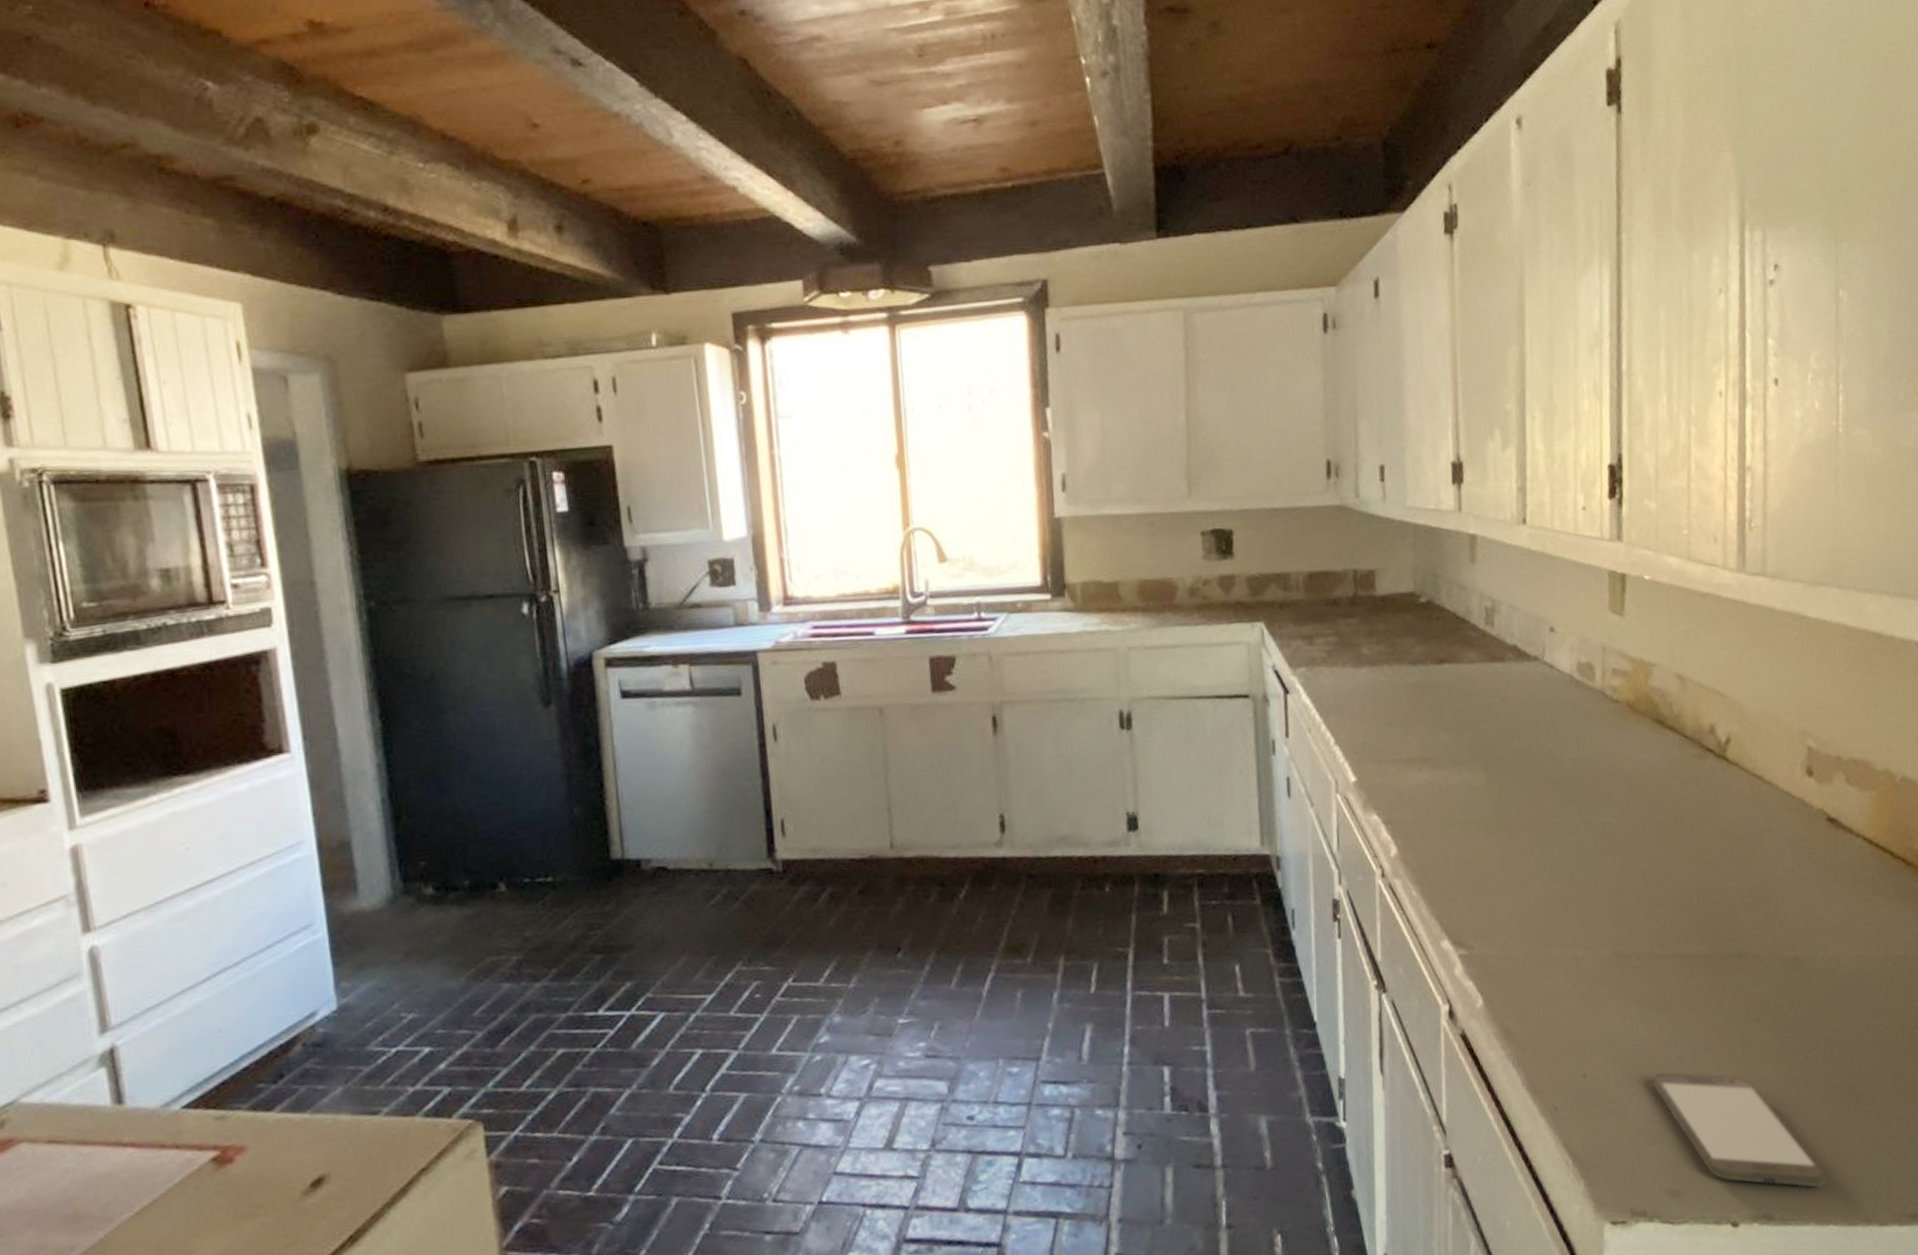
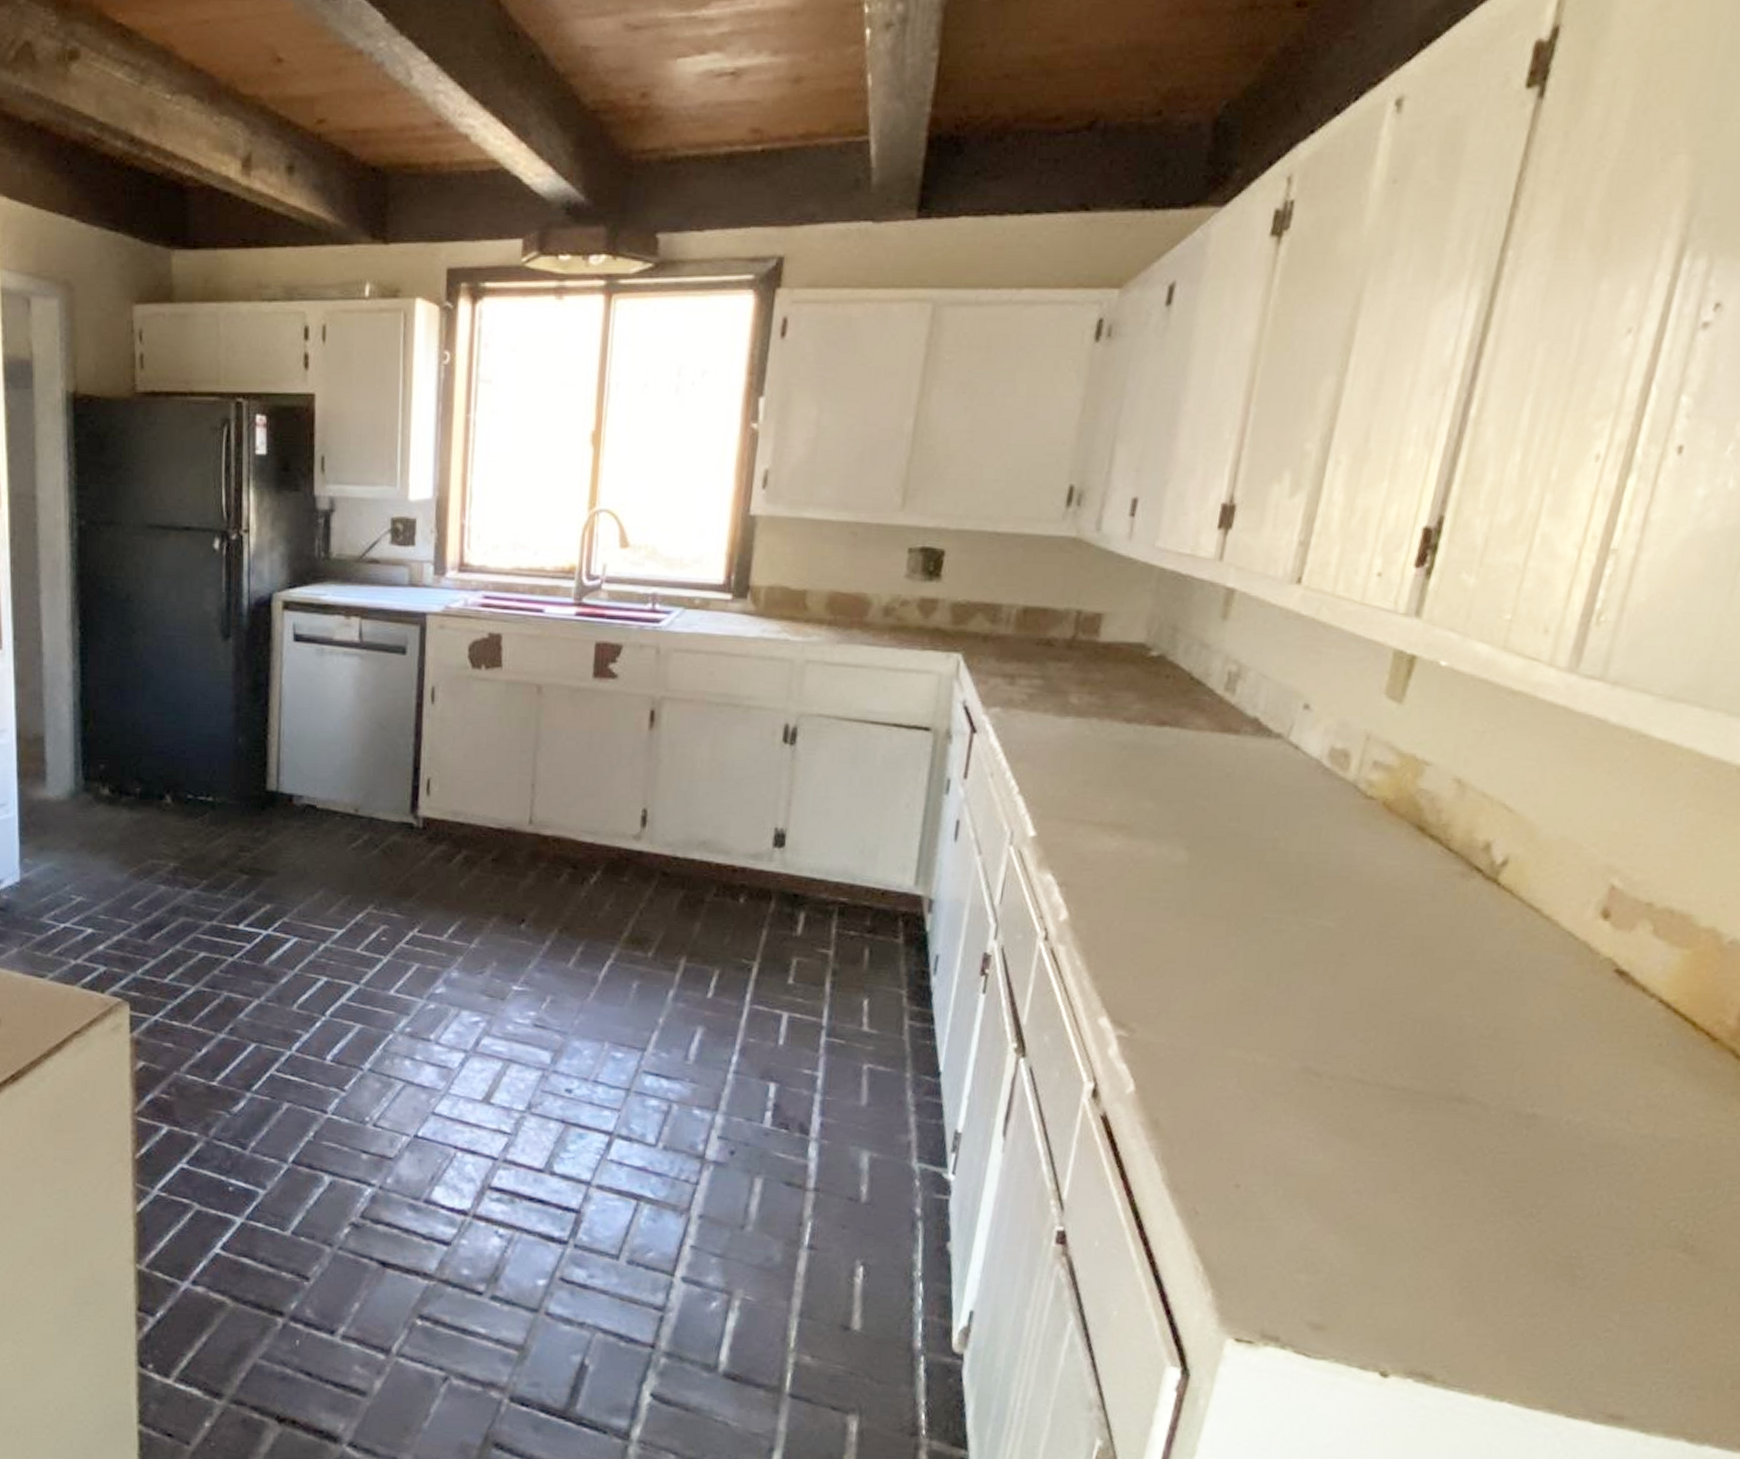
smartphone: present [1652,1072,1827,1187] -> none [1317,1202,1513,1360]

